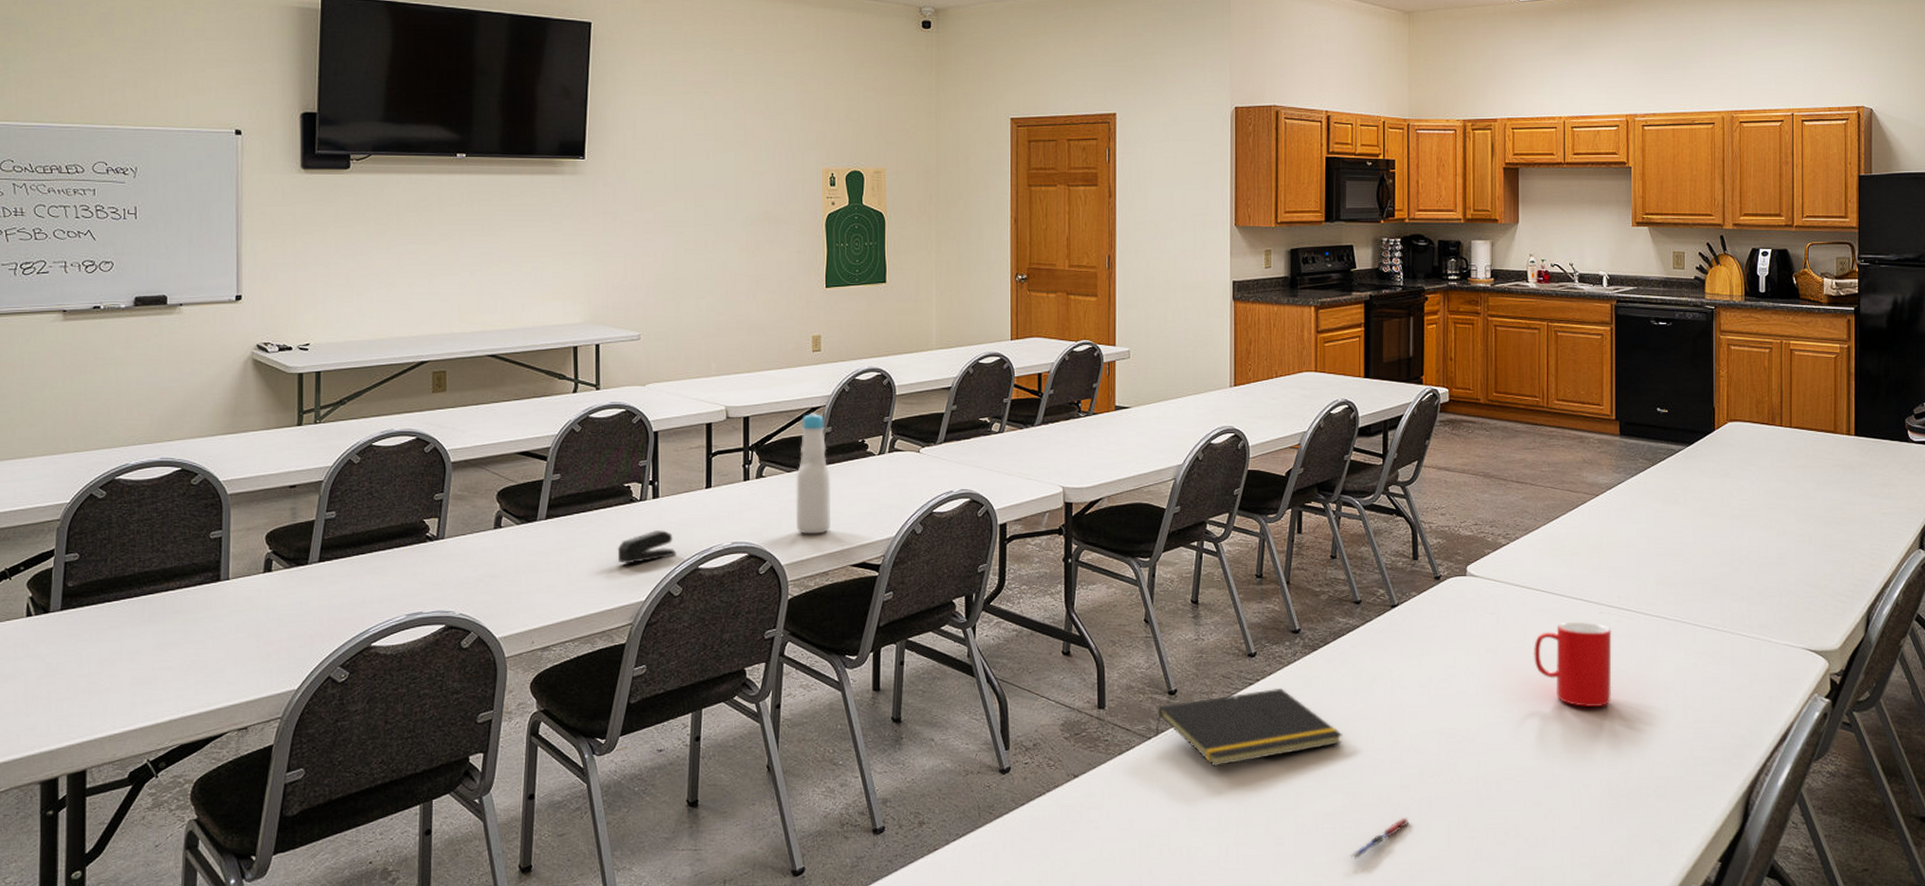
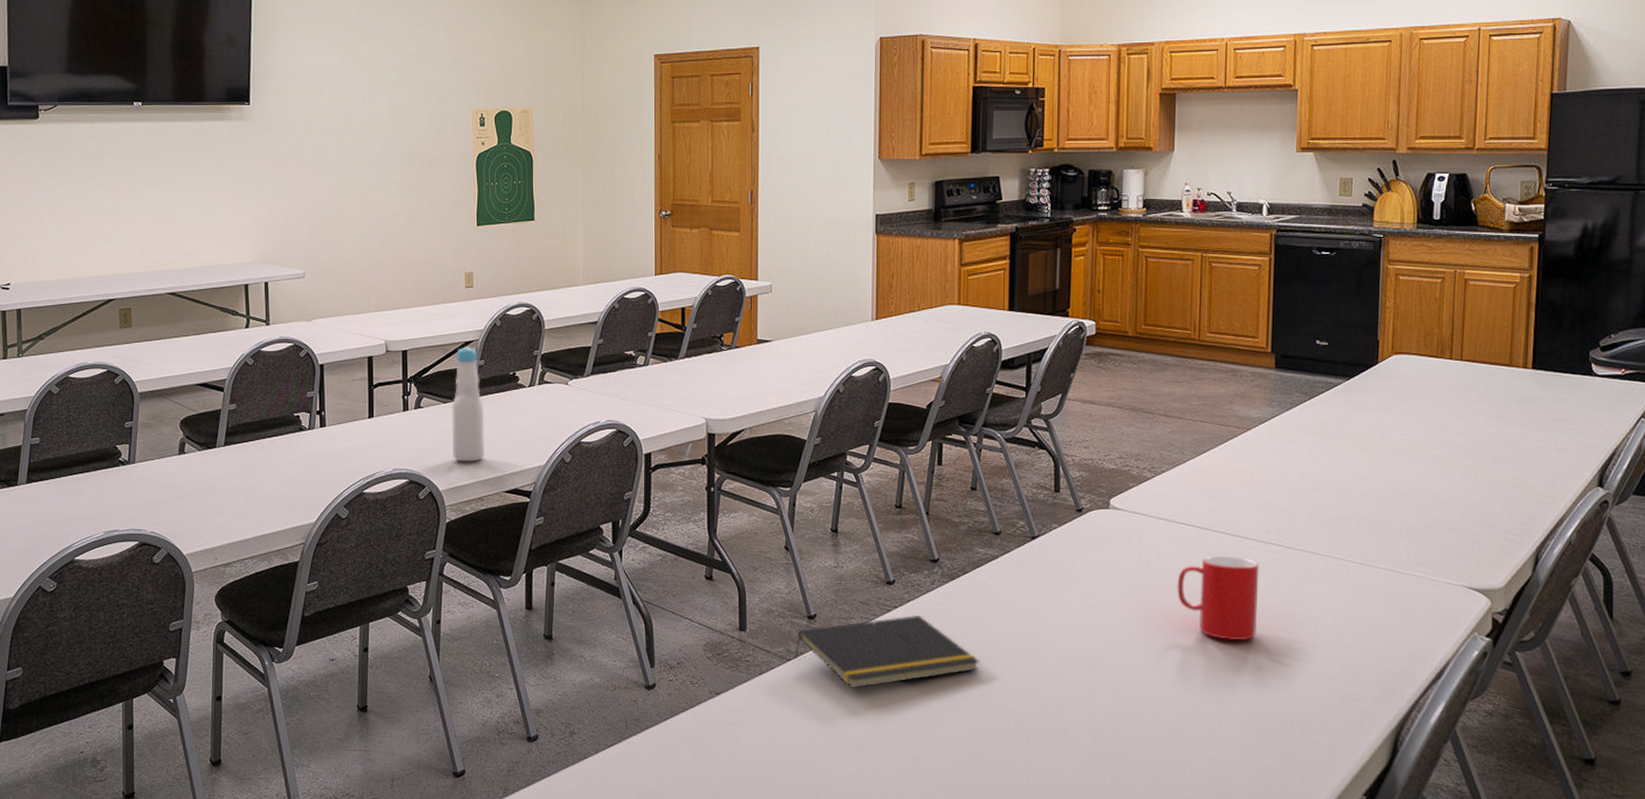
stapler: present [617,530,677,564] -> none [289,457,343,488]
pen: present [1350,818,1410,859] -> none [985,743,1045,780]

